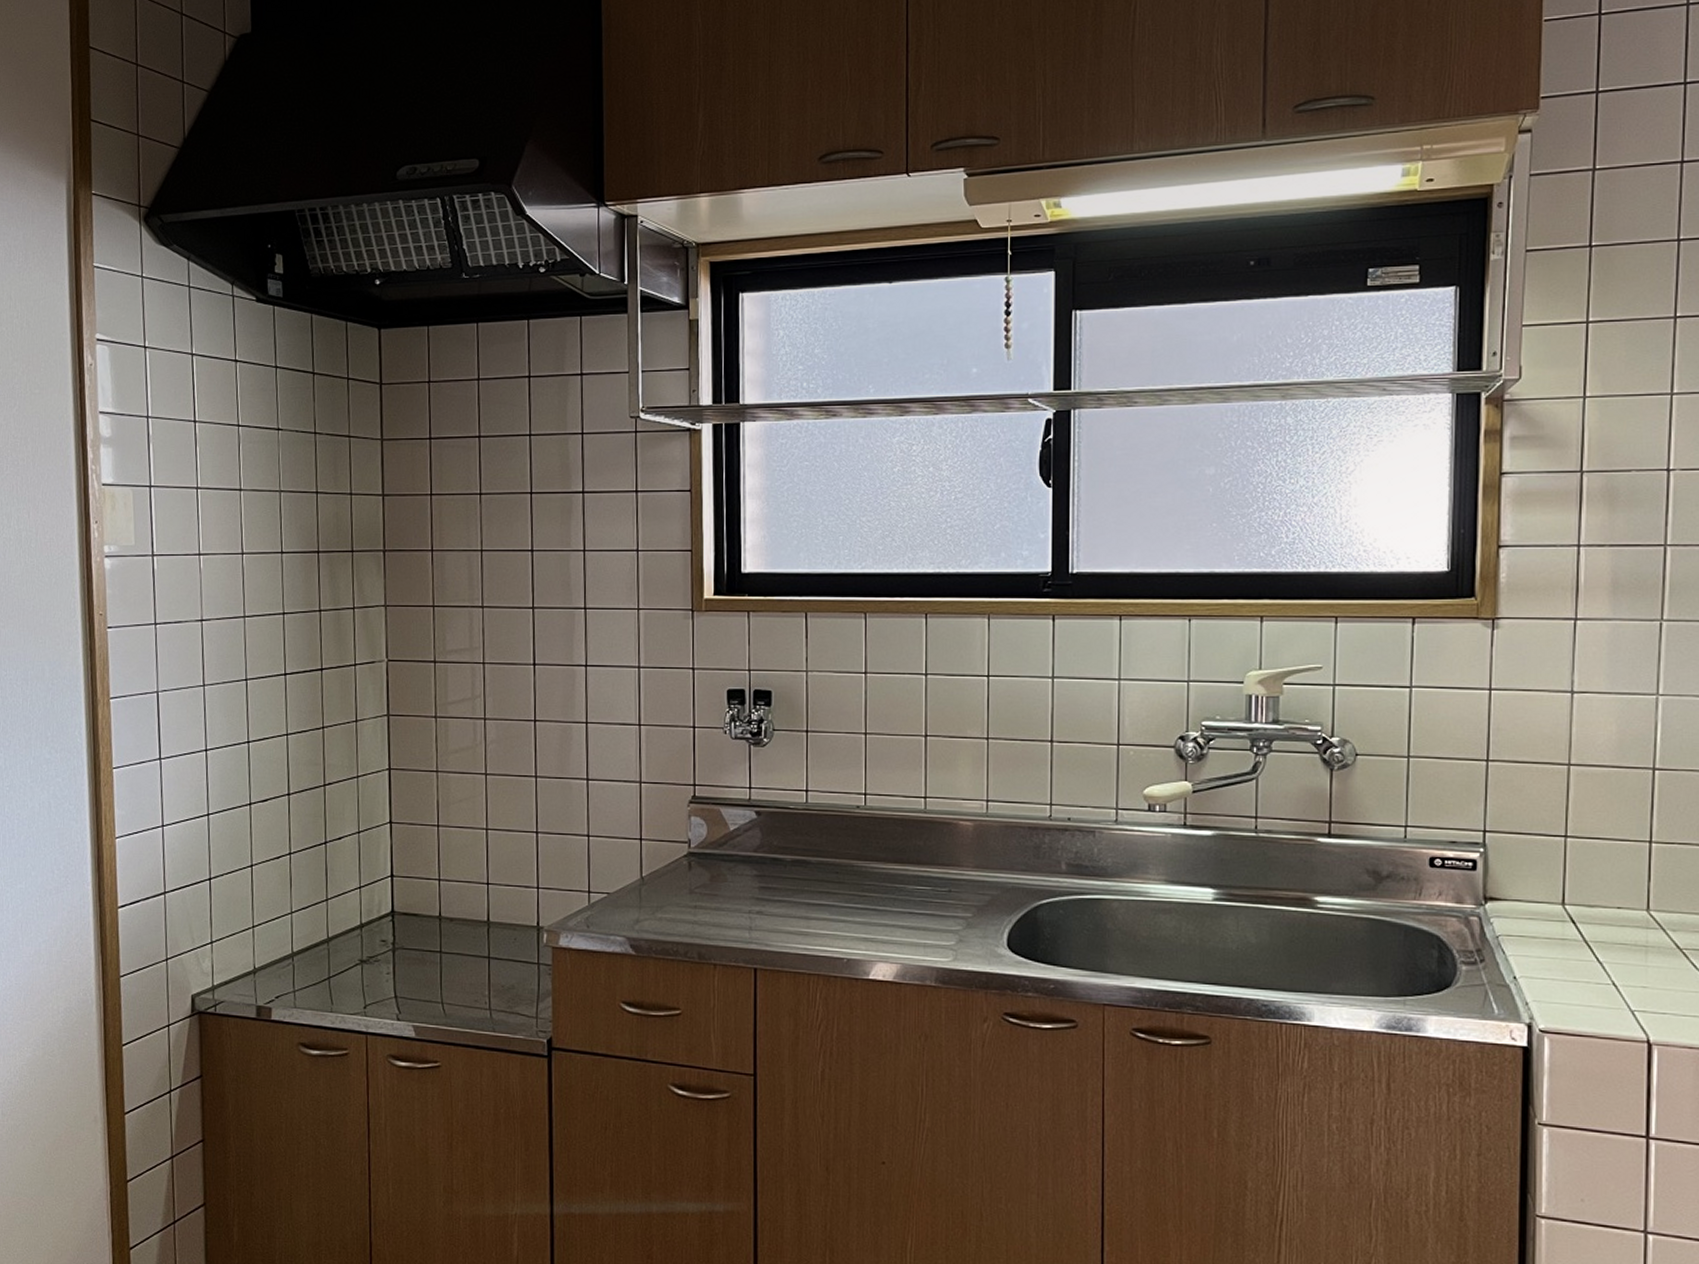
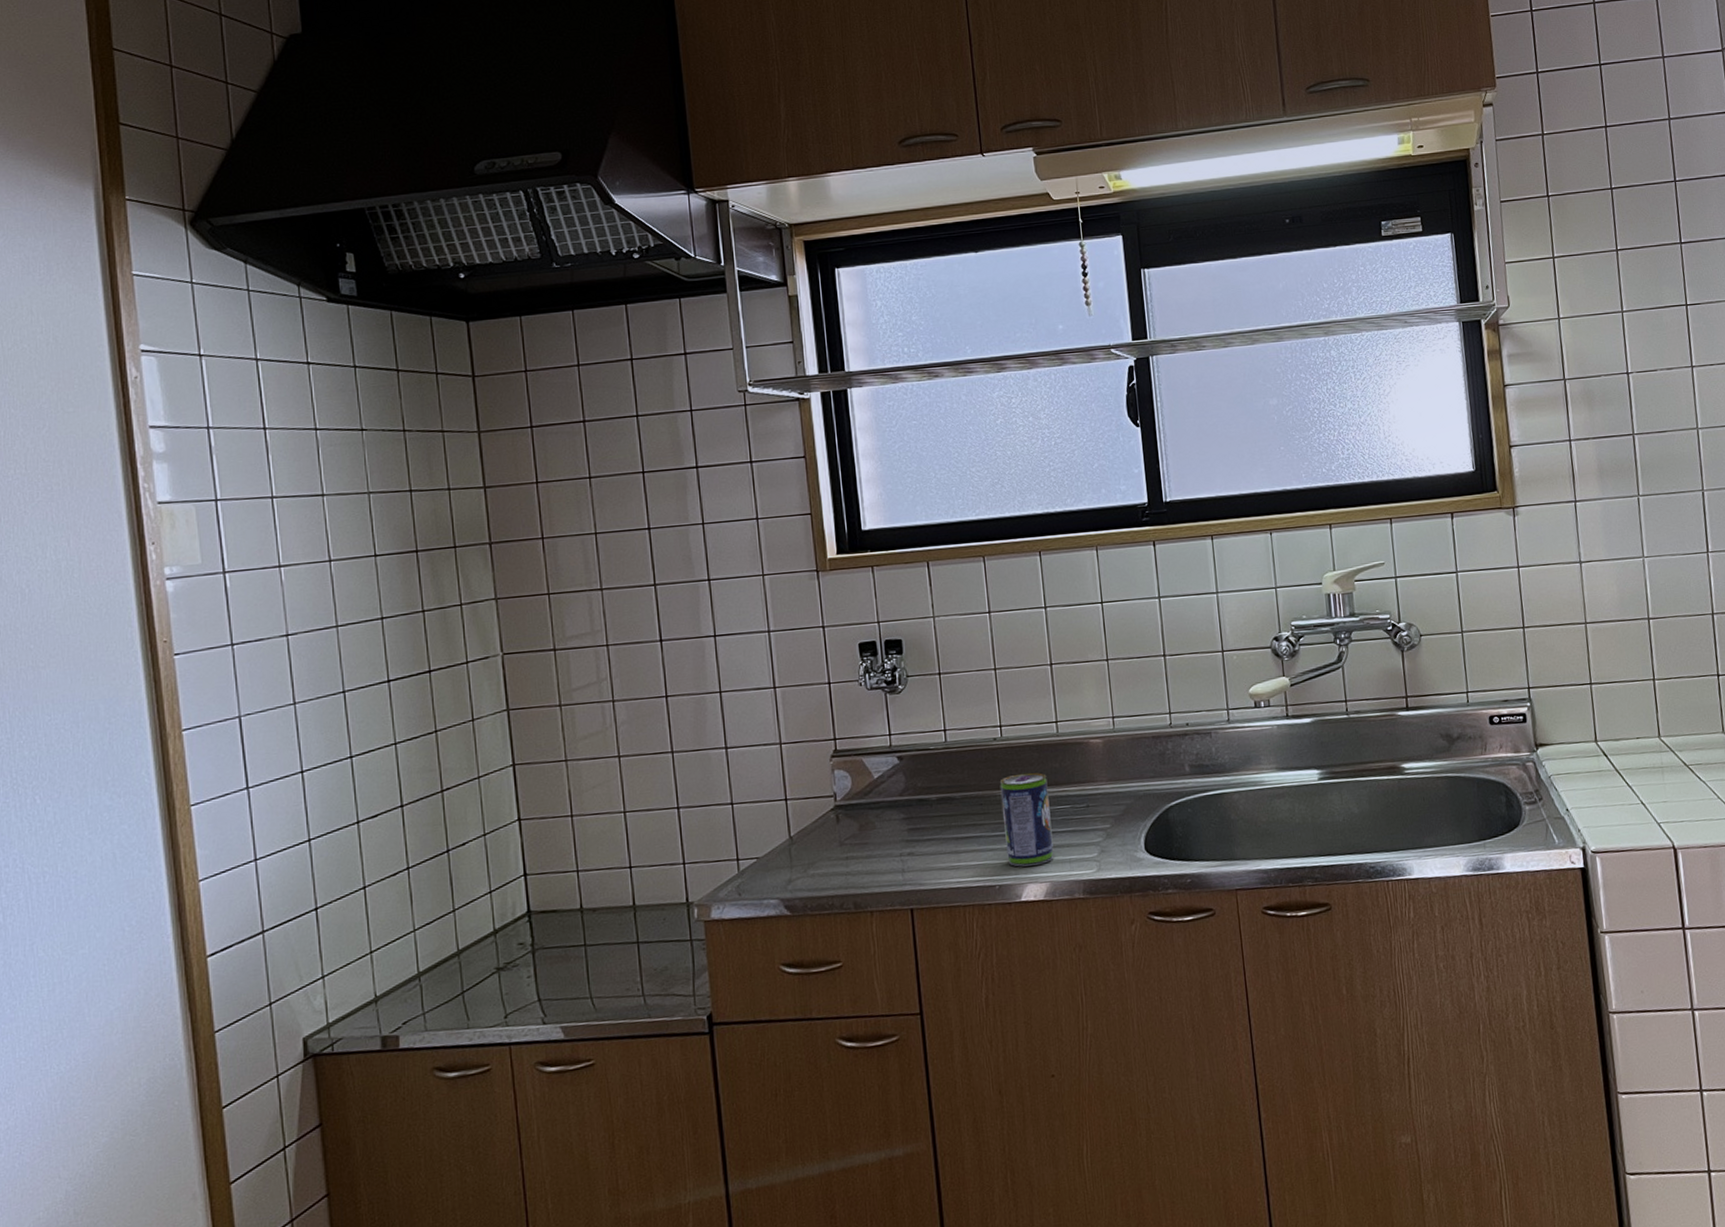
beverage can: none [858,846,909,944] -> present [999,773,1054,867]

